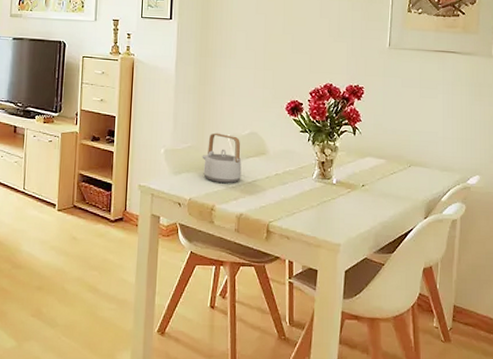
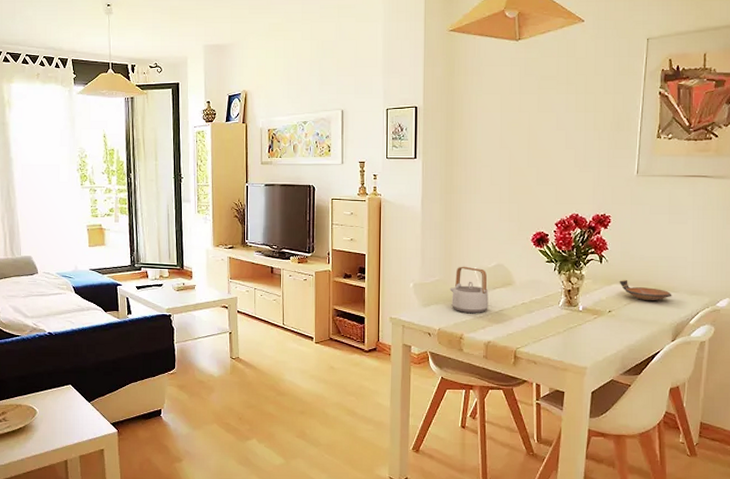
bowl: none [372,152,424,176] -> present [619,279,672,300]

